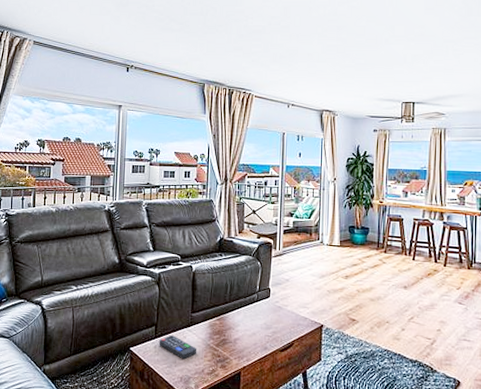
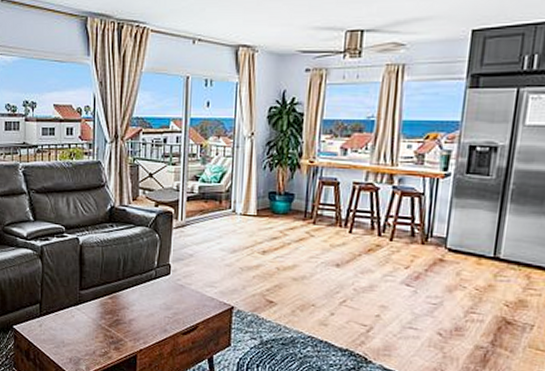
remote control: present [159,335,197,360] -> none [44,314,87,340]

